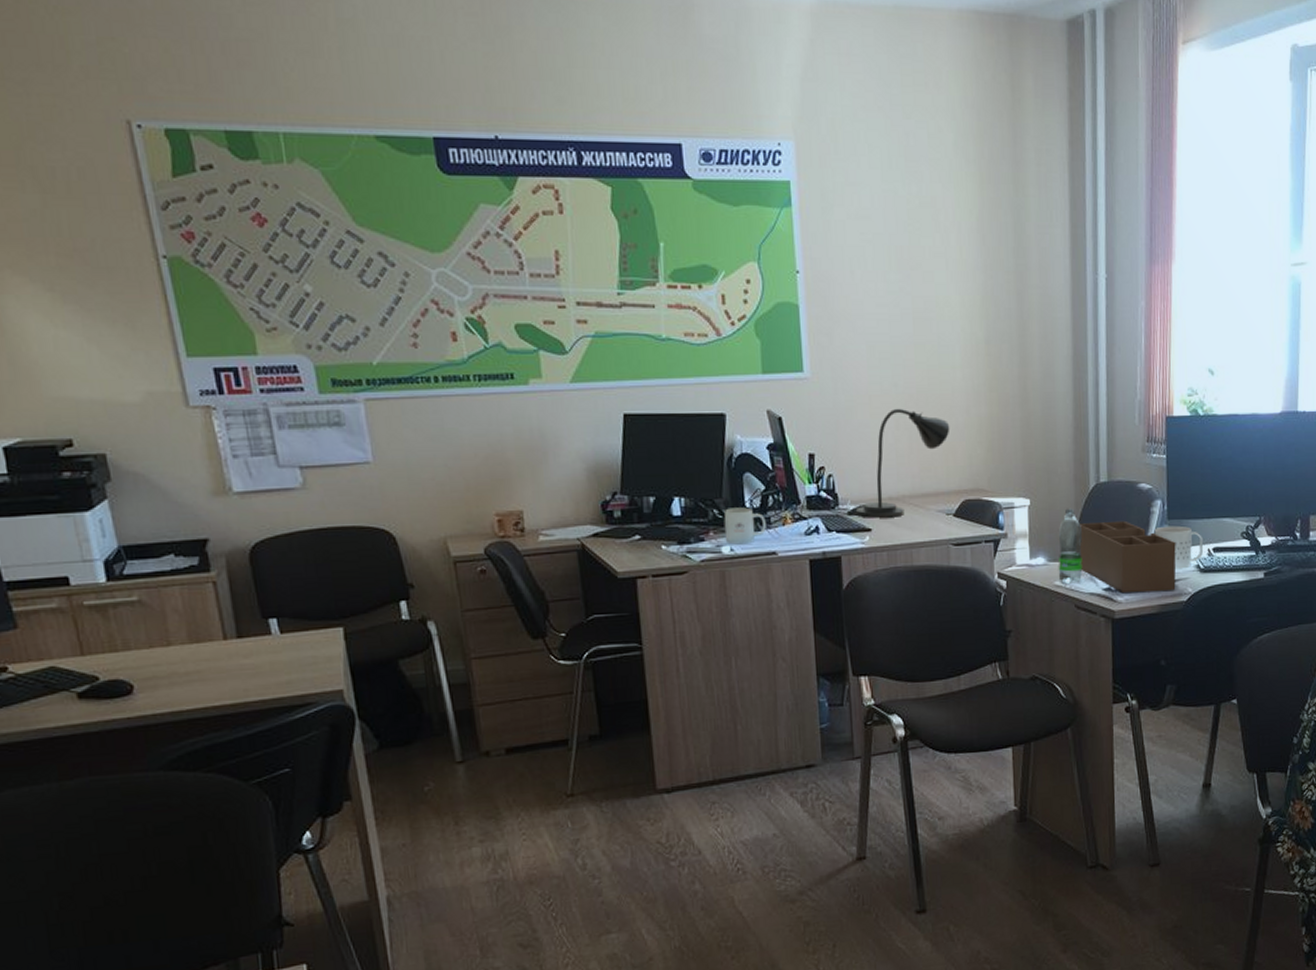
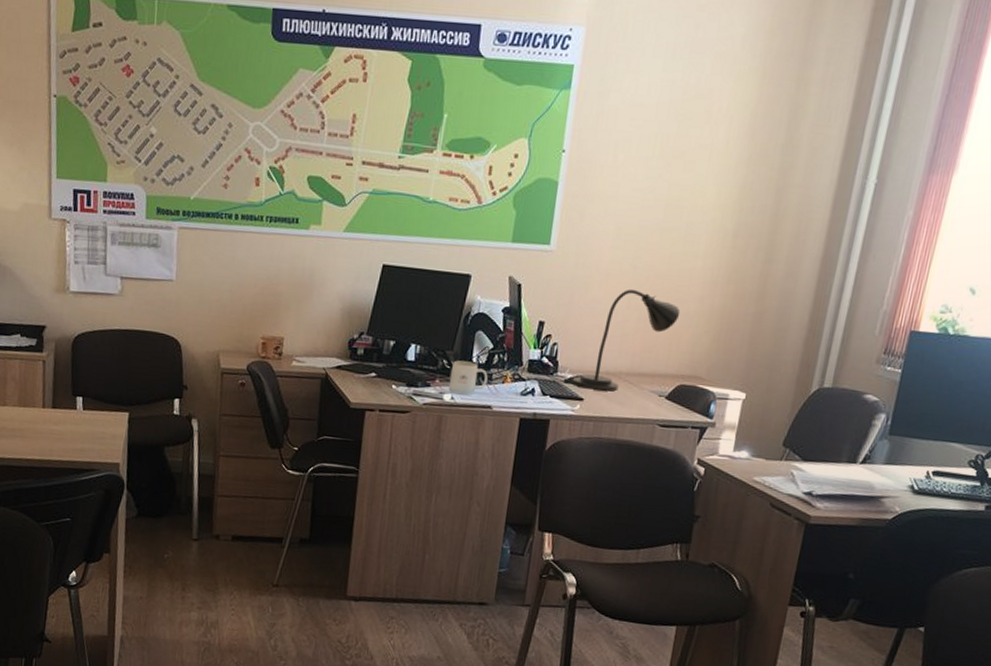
bottle: present [1057,508,1083,585] -> none [759,407,794,483]
desk organizer: present [1078,520,1177,594] -> none [785,424,893,507]
mug: present [1154,525,1204,570] -> none [870,440,925,488]

